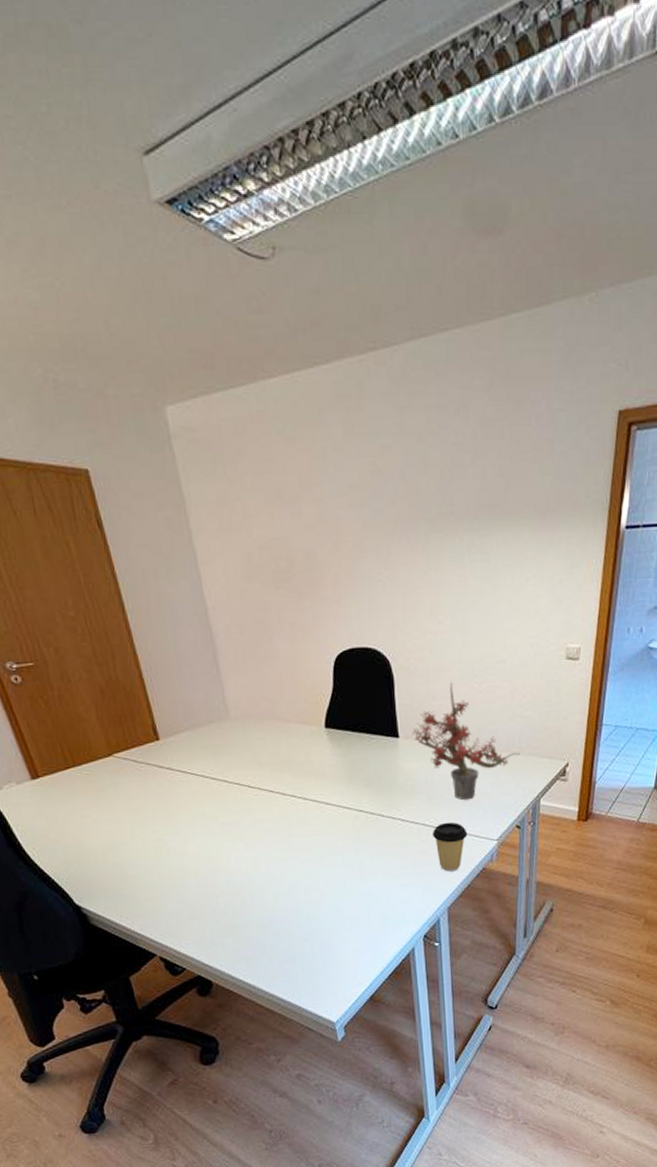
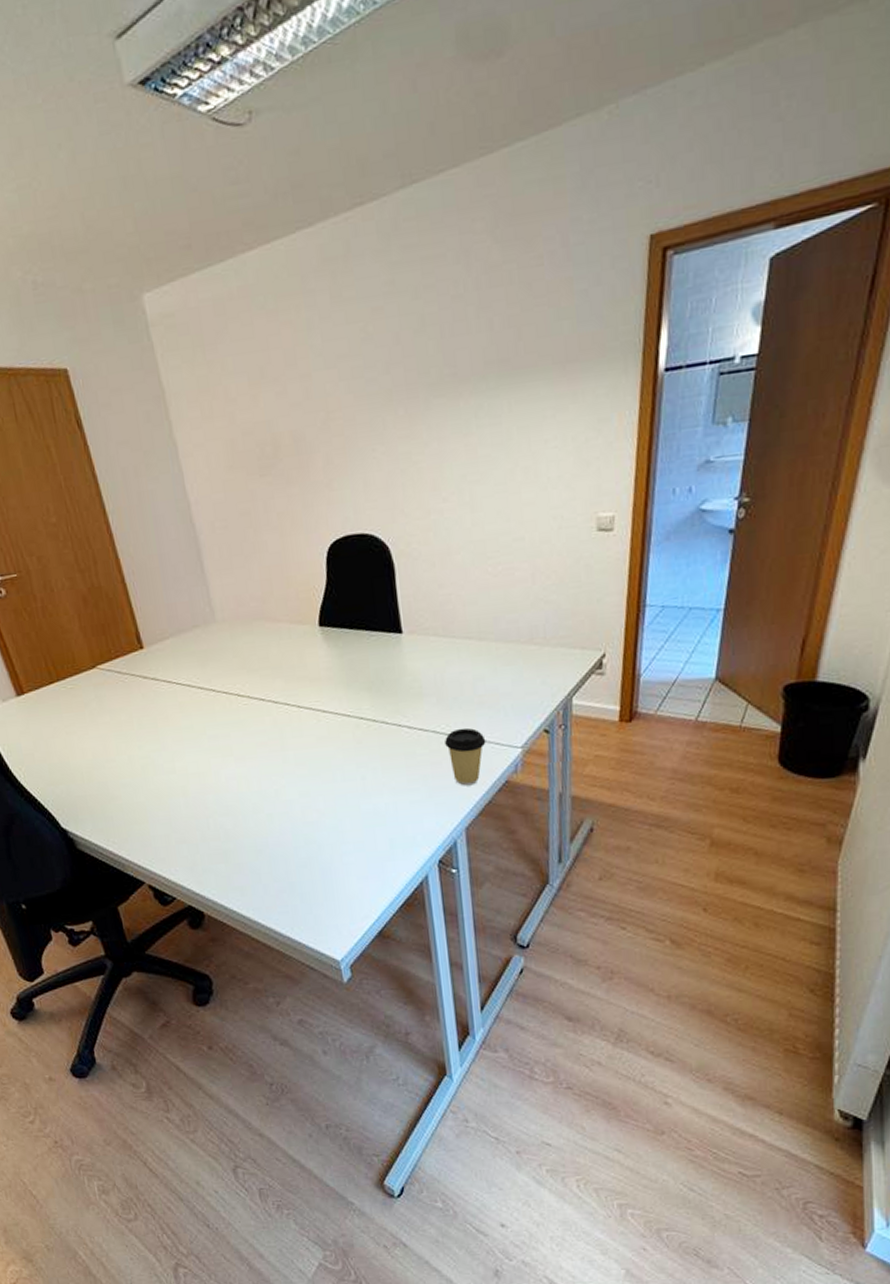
potted plant: present [412,682,520,801] -> none [417,566,546,702]

